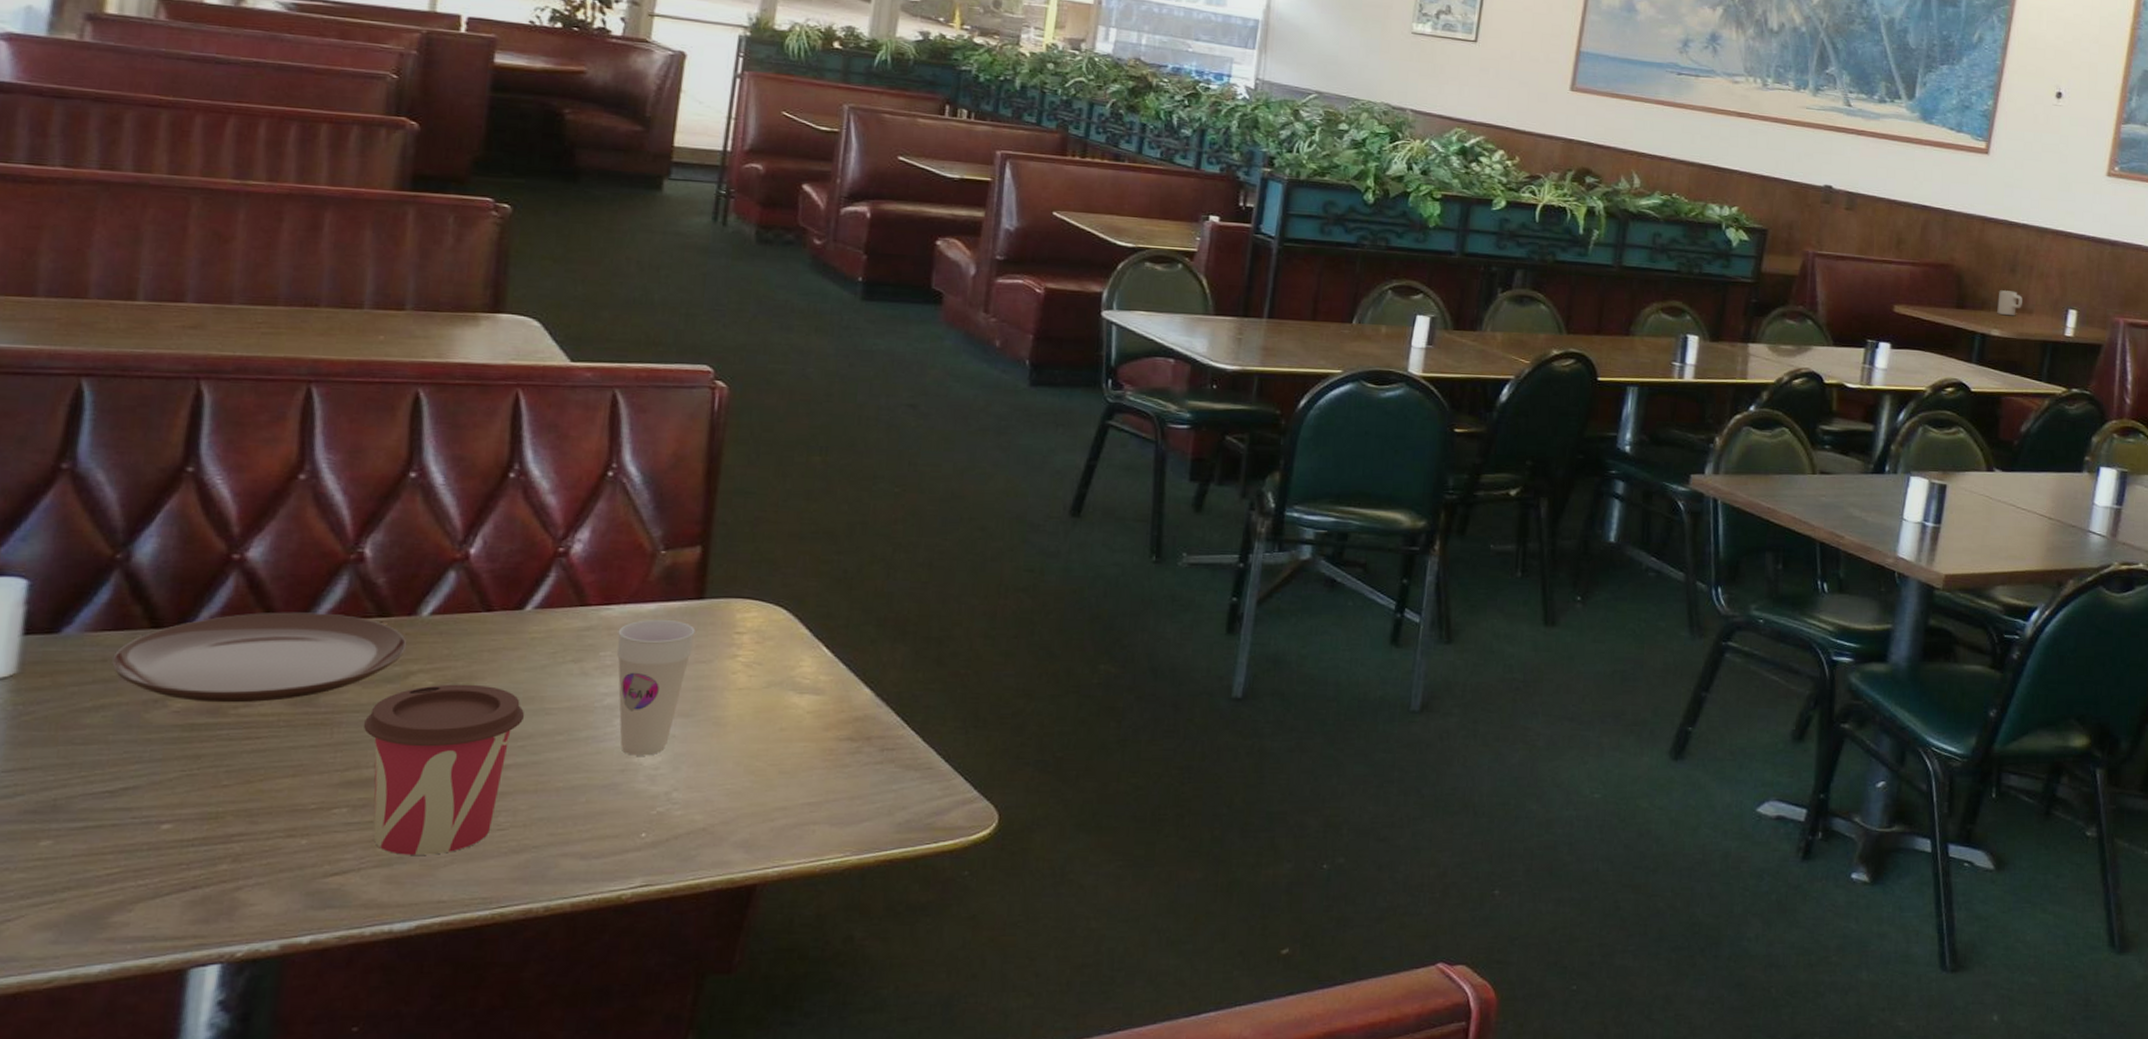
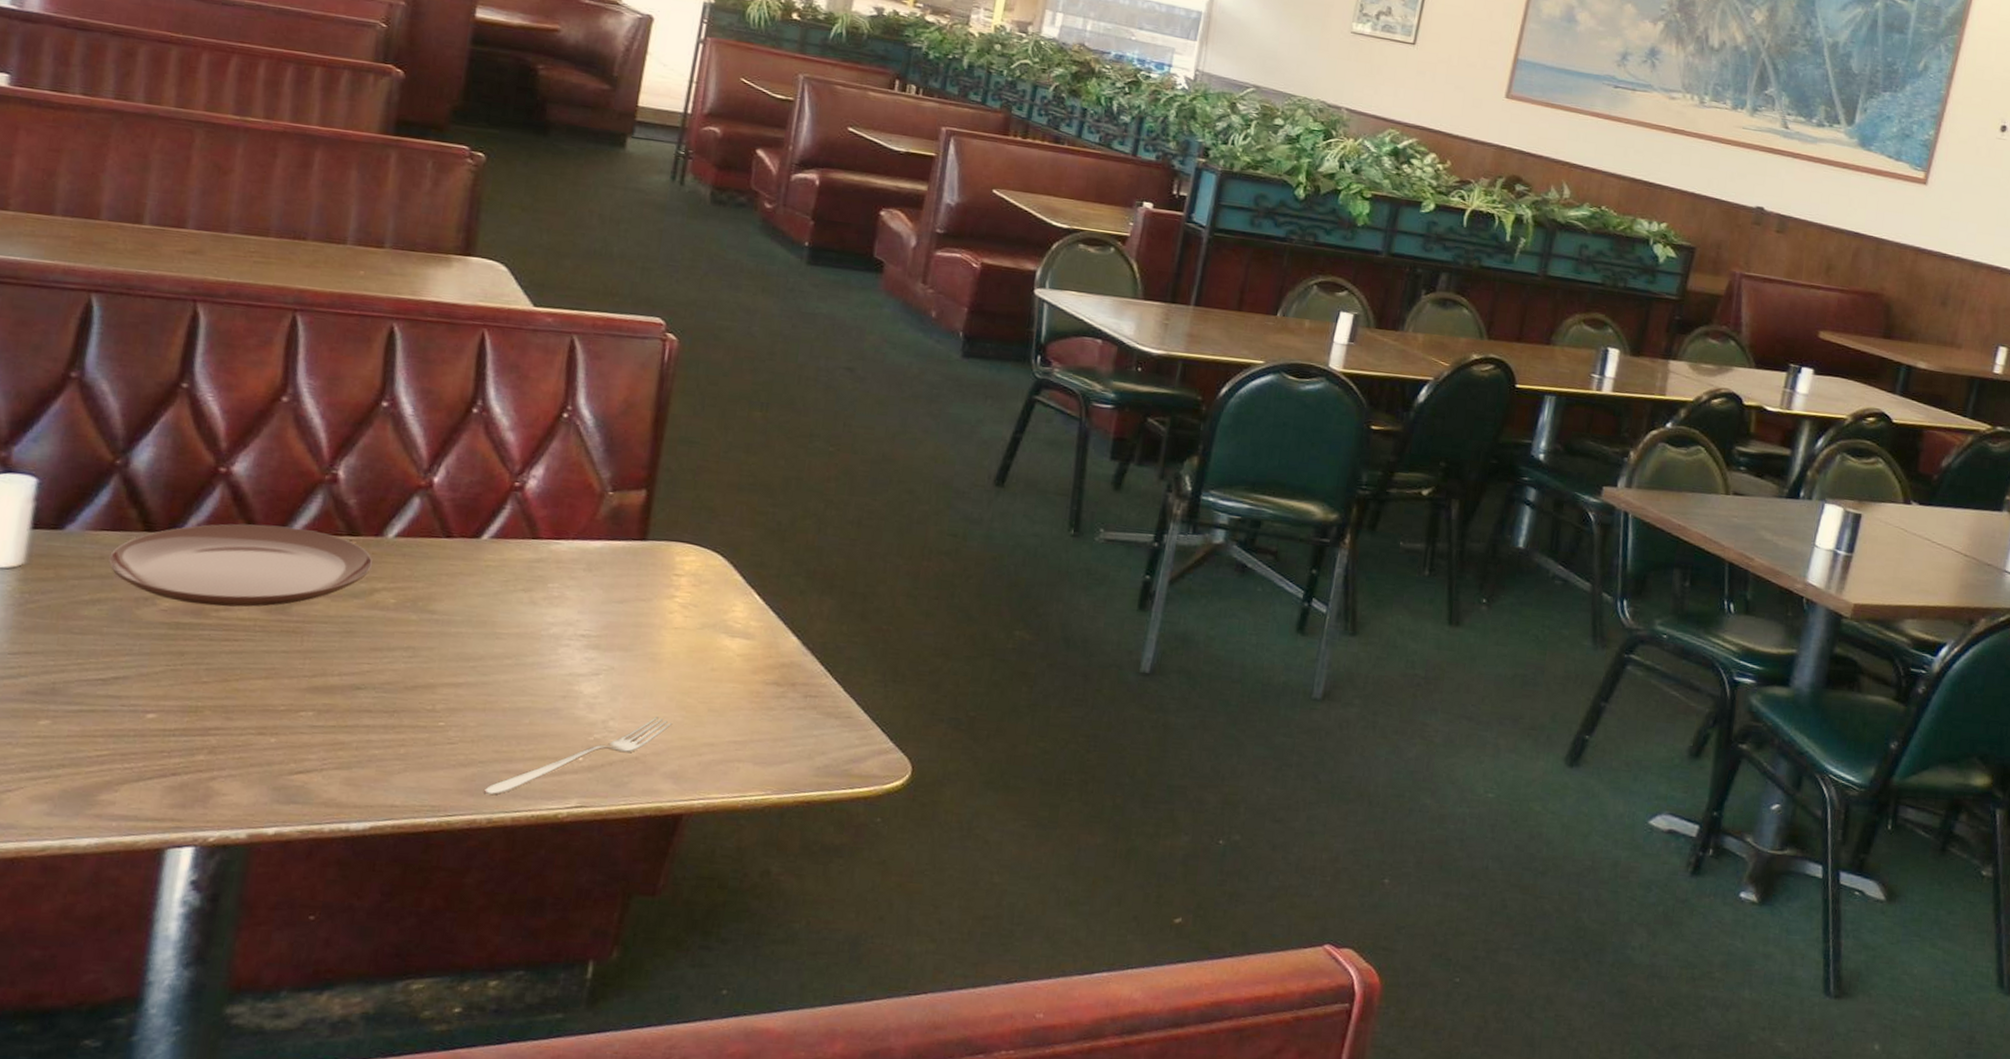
cup: present [363,684,525,855] -> none [330,603,478,762]
fork: none [540,784,742,882] -> present [484,717,673,796]
cup: present [617,620,696,756] -> none [563,556,637,685]
cup: present [1997,290,2022,316] -> none [1925,322,1952,350]

